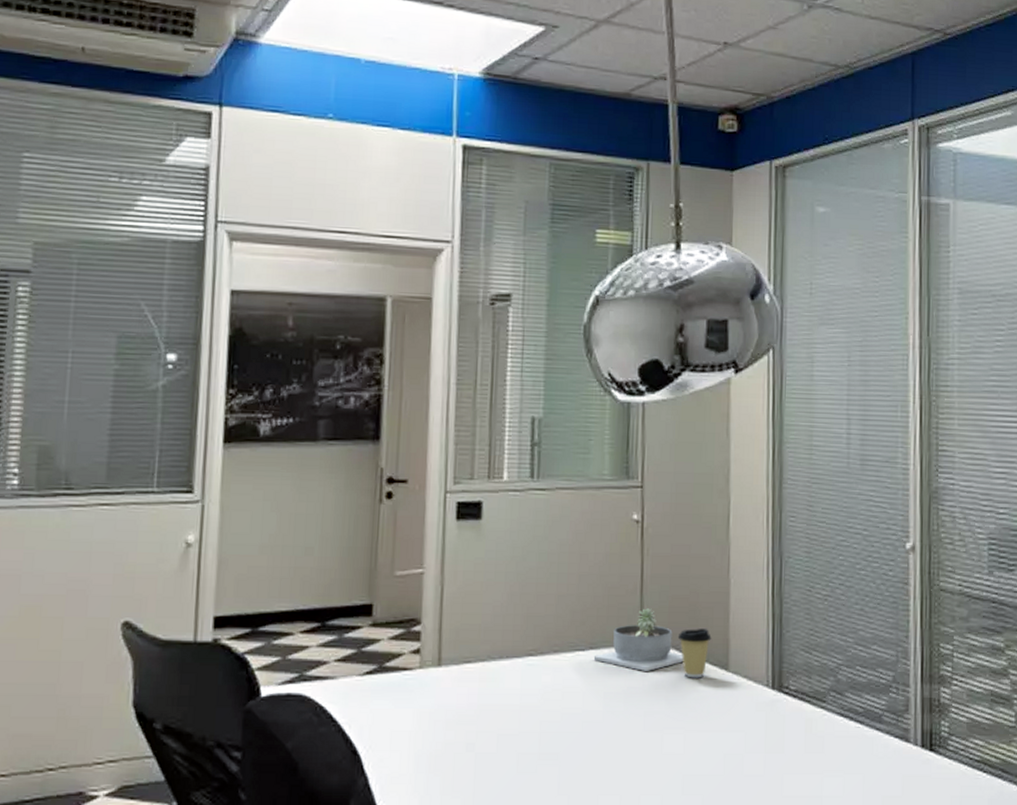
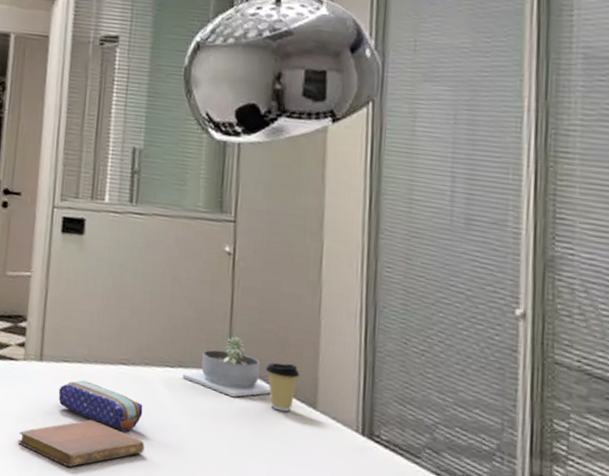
notebook: none [417,721,557,778] -> present [18,419,145,468]
pencil case: none [460,680,554,727] -> present [58,380,143,432]

